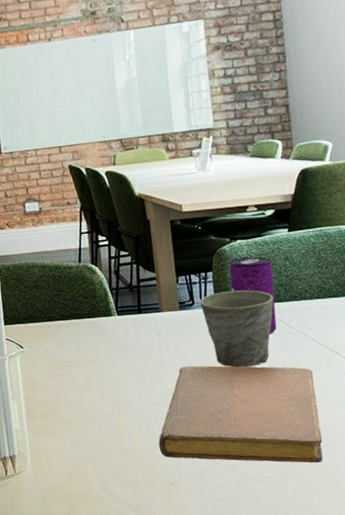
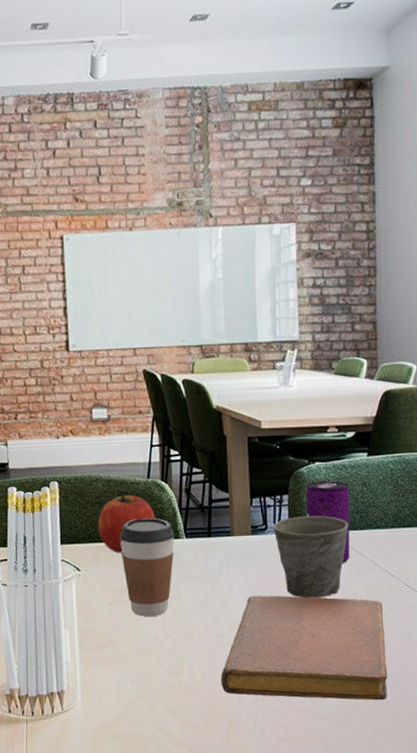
apple: none [36,275,88,332] -> present [98,491,155,554]
coffee cup: none [56,298,108,388] -> present [119,517,175,616]

